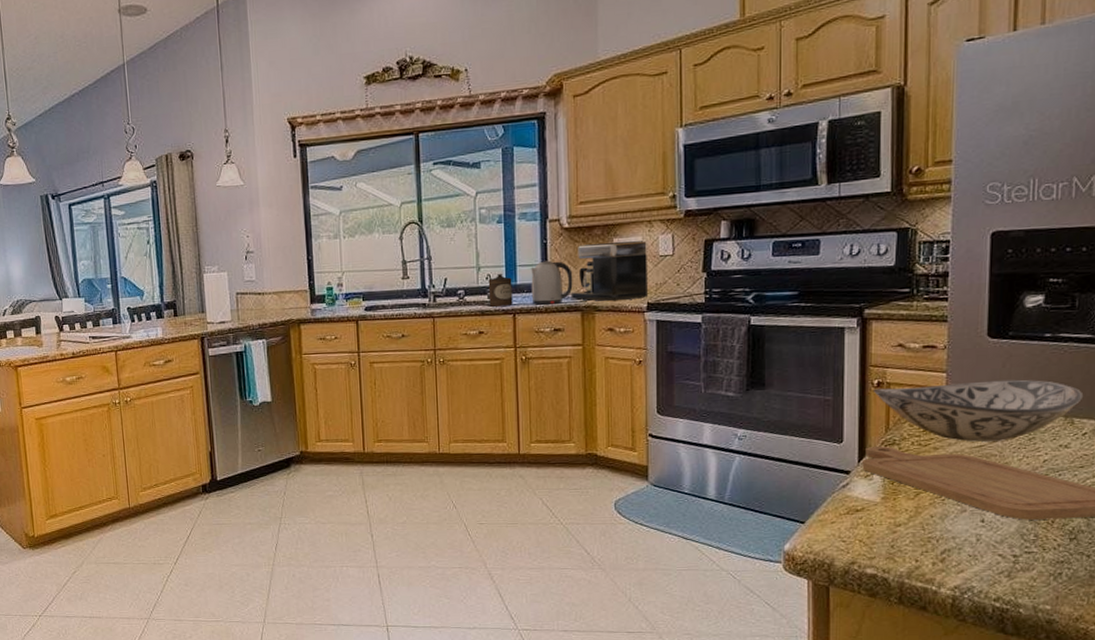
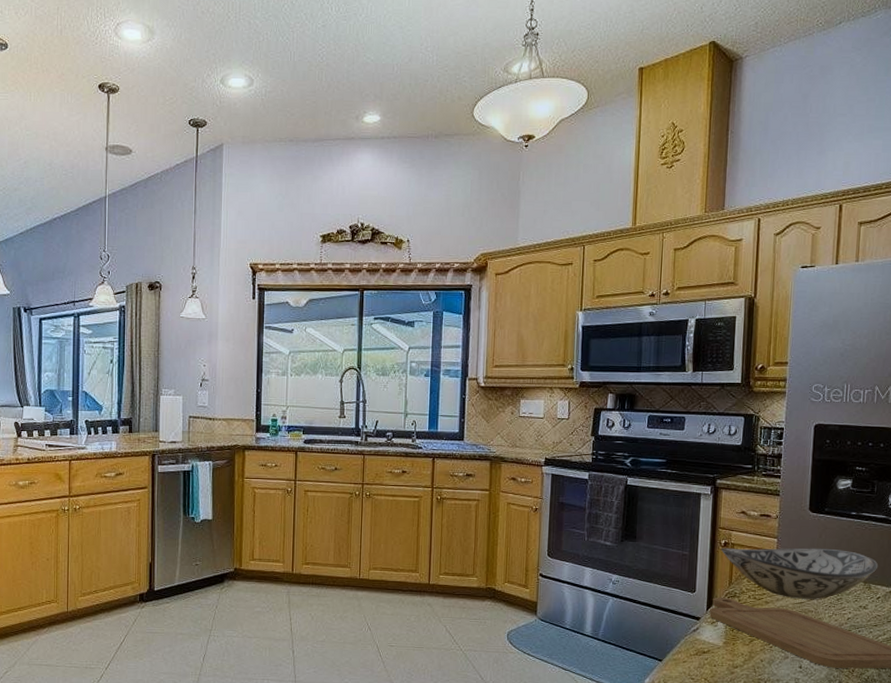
canister: present [488,274,513,307] -> none [413,421,434,451]
kettle: present [531,260,573,305] -> none [449,413,485,452]
coffee maker: present [570,241,649,302] -> none [482,402,548,455]

